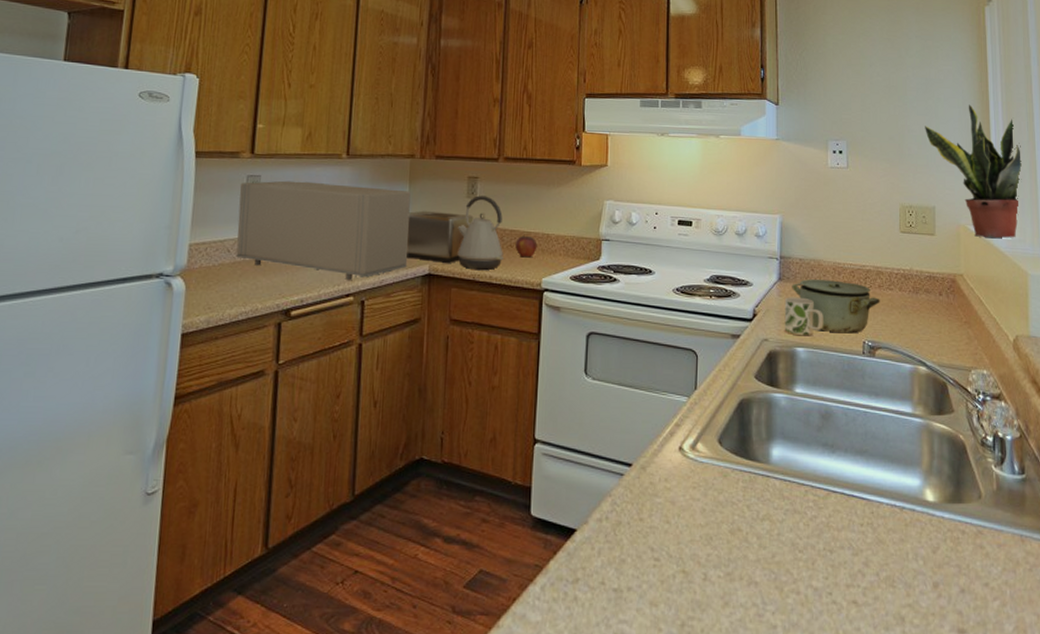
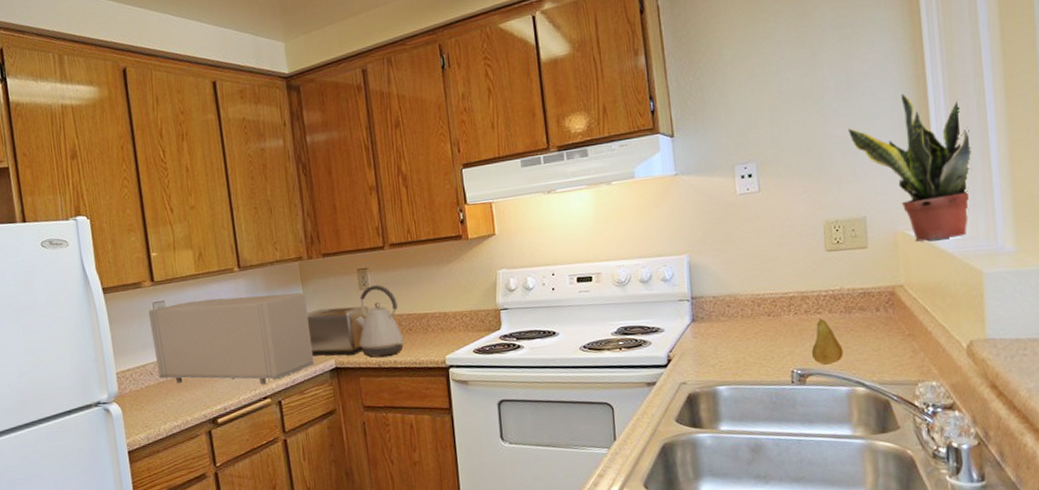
fruit: present [515,235,538,258] -> none [414,317,437,339]
mug: present [784,297,823,336] -> none [700,335,746,375]
cooking pot: present [792,279,880,334] -> none [707,312,808,366]
fruit: none [882,295,909,340] -> present [811,319,843,365]

